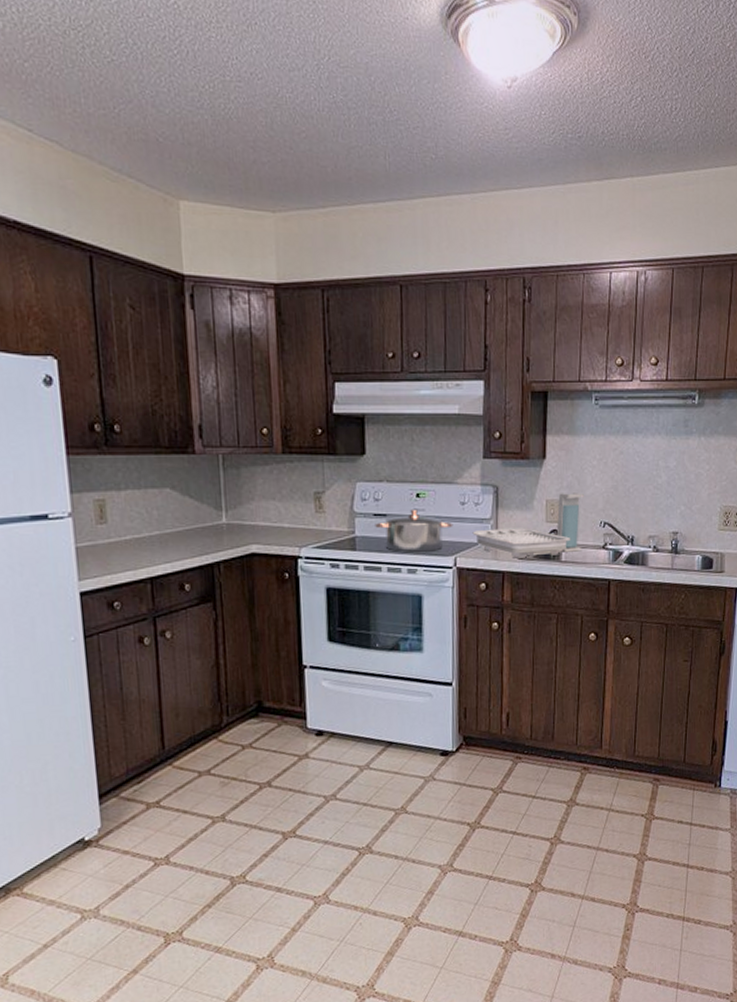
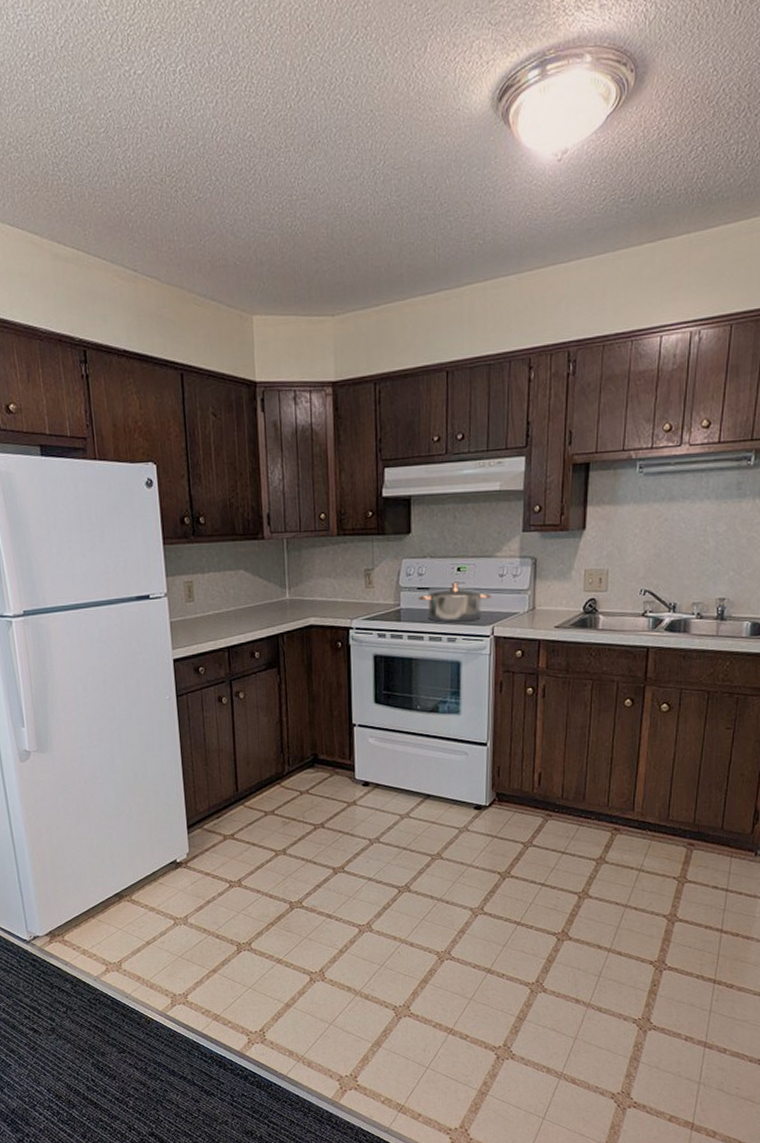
dish rack: present [472,528,570,558] -> none [510,597,608,627]
soap dispenser: present [556,493,584,552] -> none [594,561,624,620]

